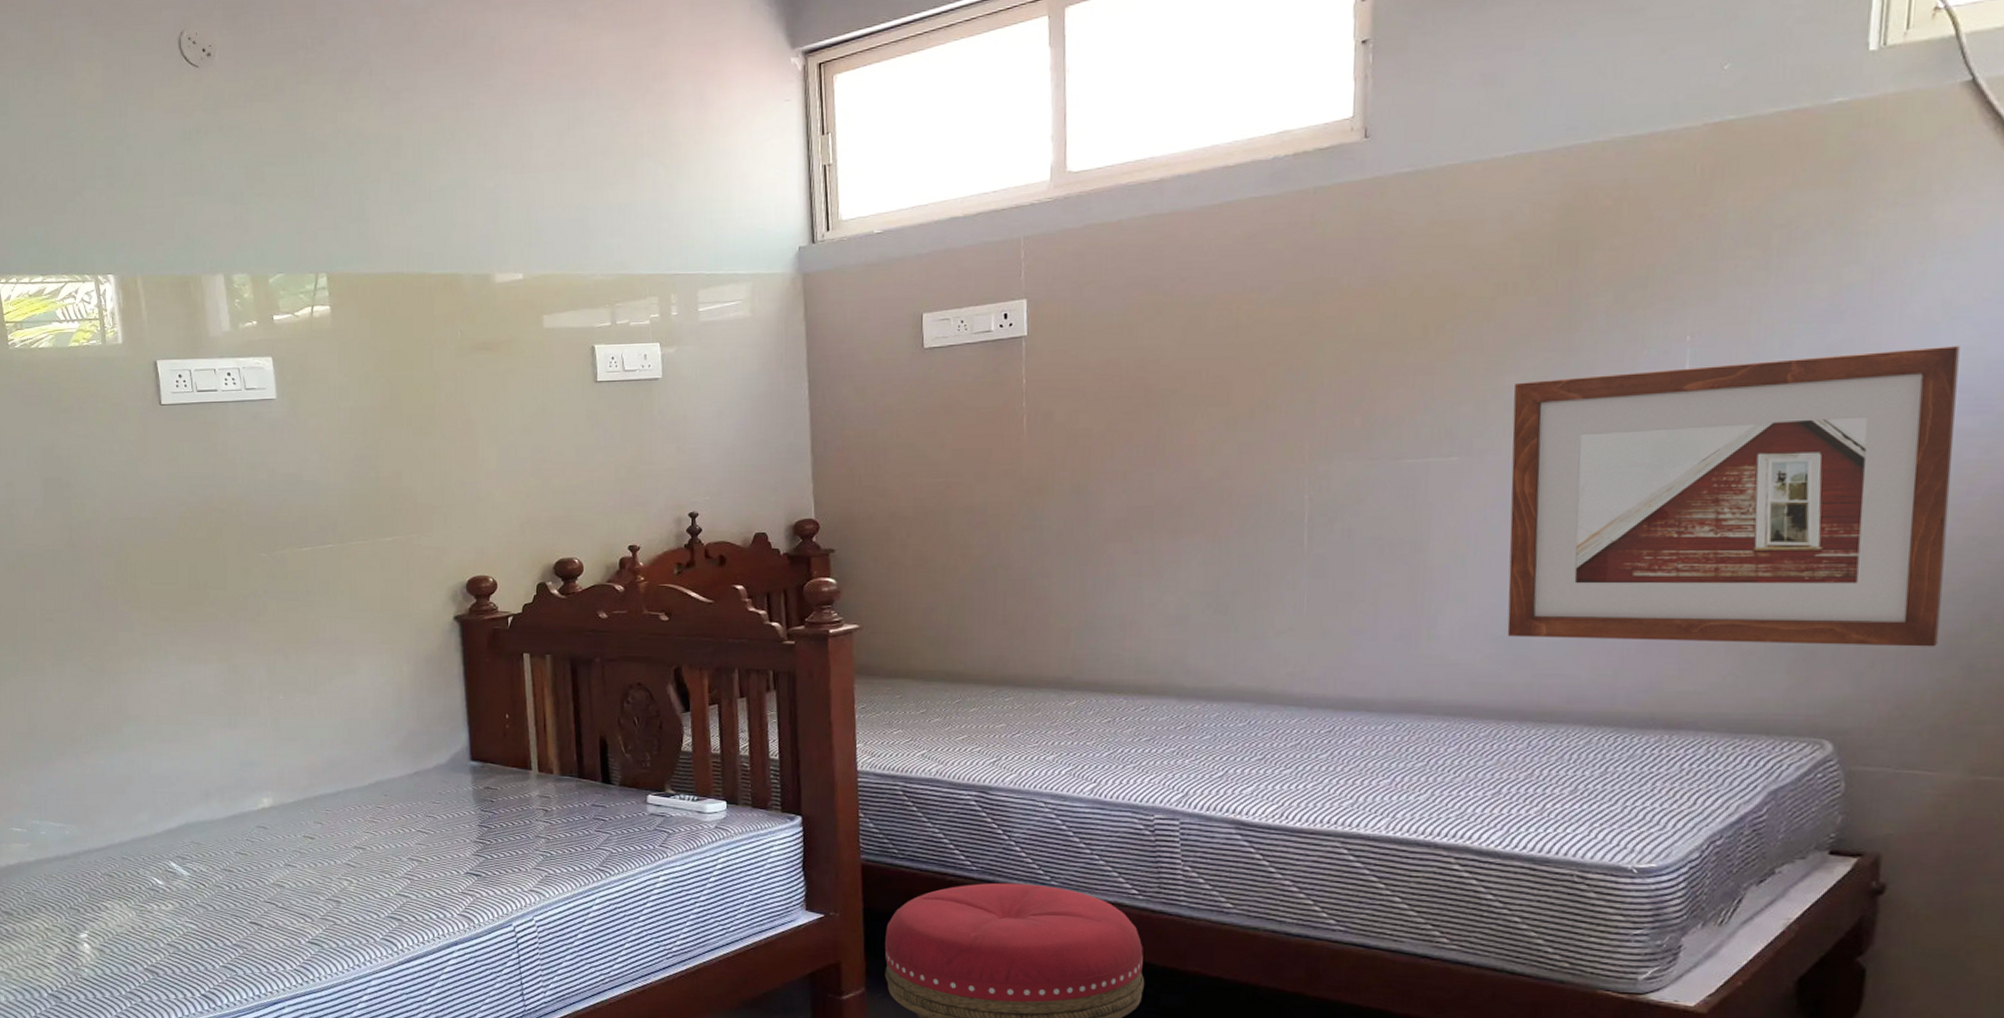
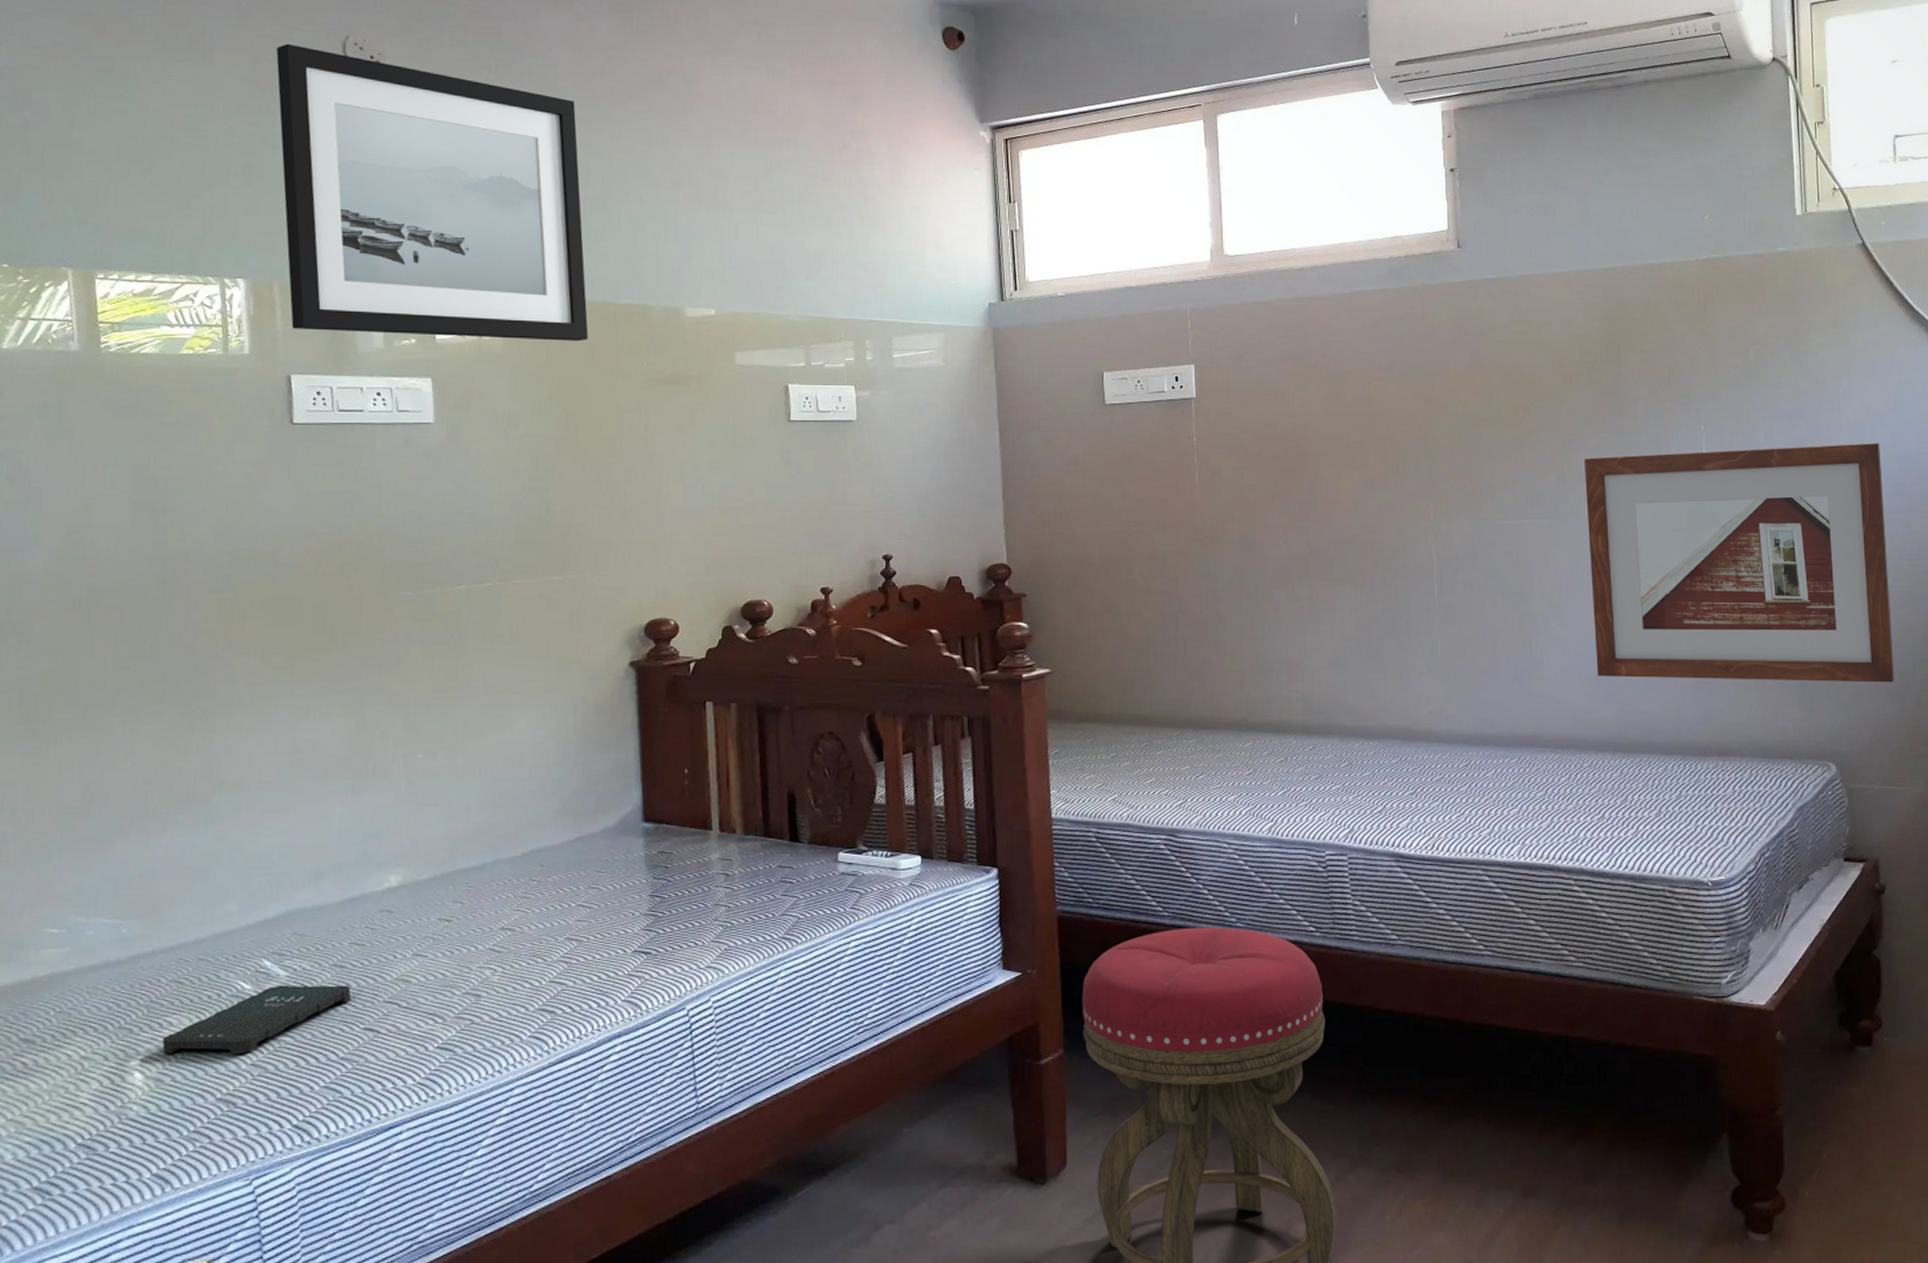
tablet: none [101,882,239,936] -> present [162,985,352,1055]
wall art: none [123,45,406,319] -> present [276,43,589,341]

